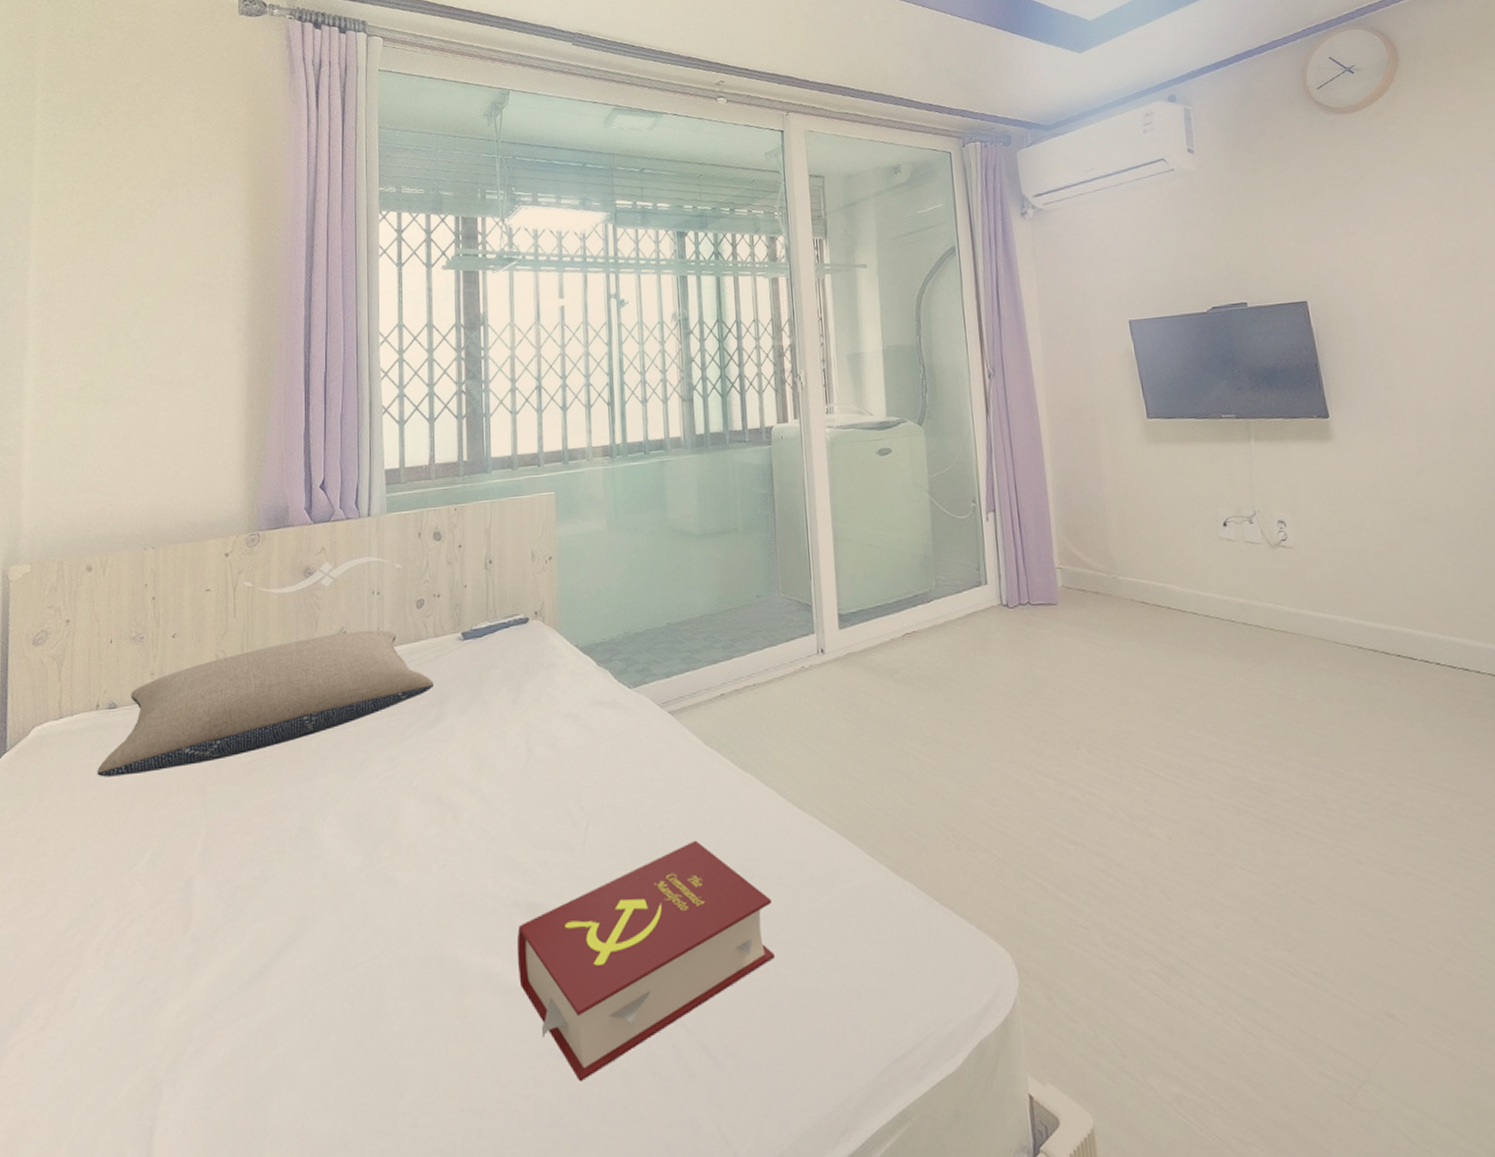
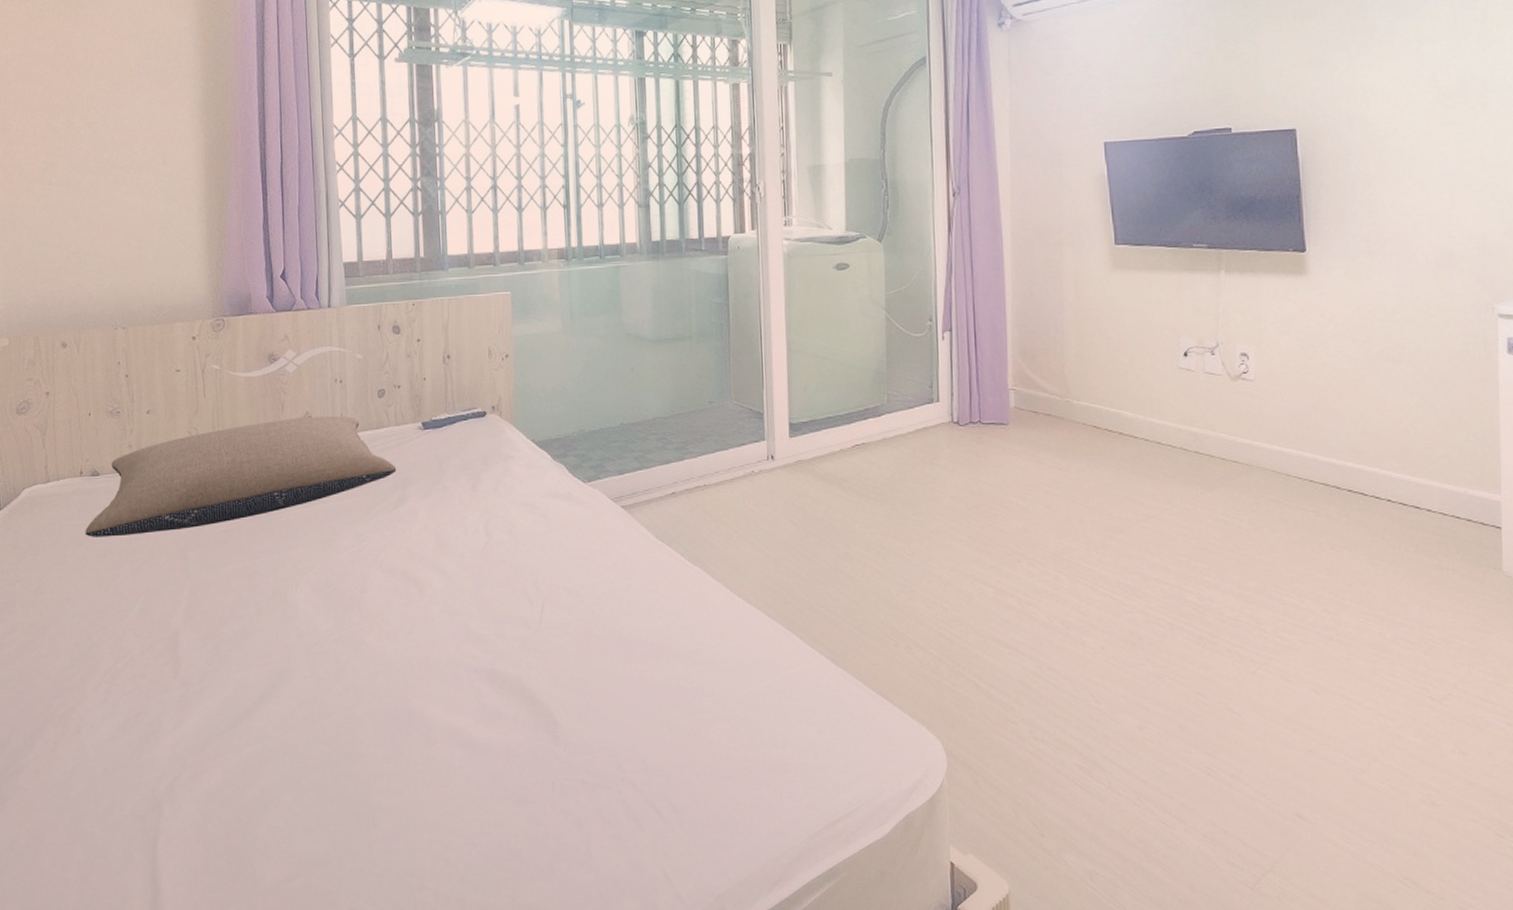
book: present [516,840,775,1083] -> none [478,624,718,825]

